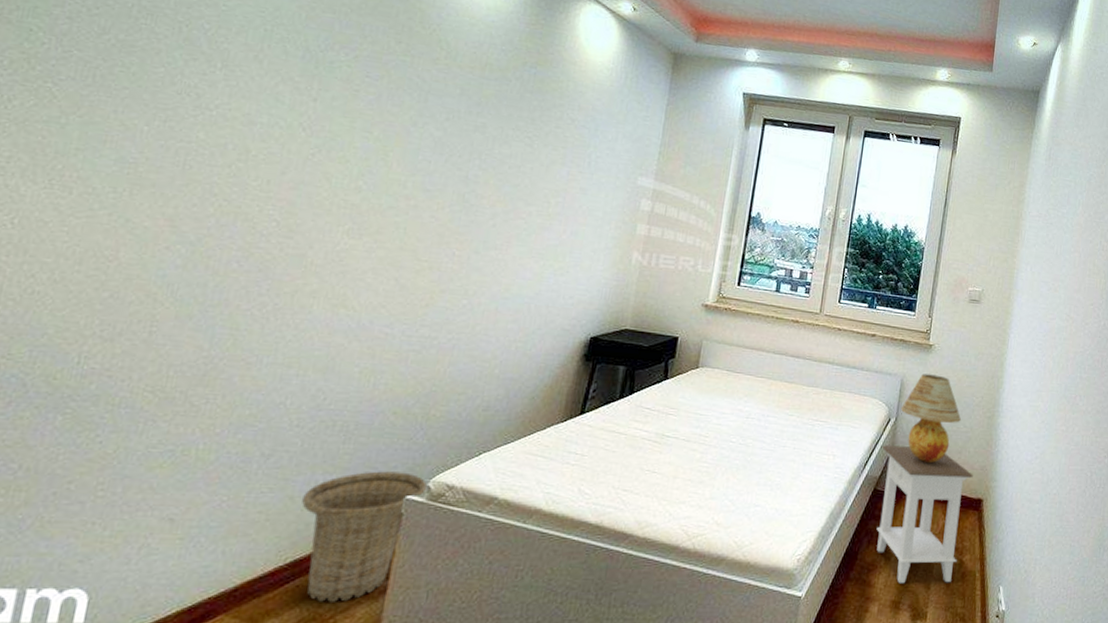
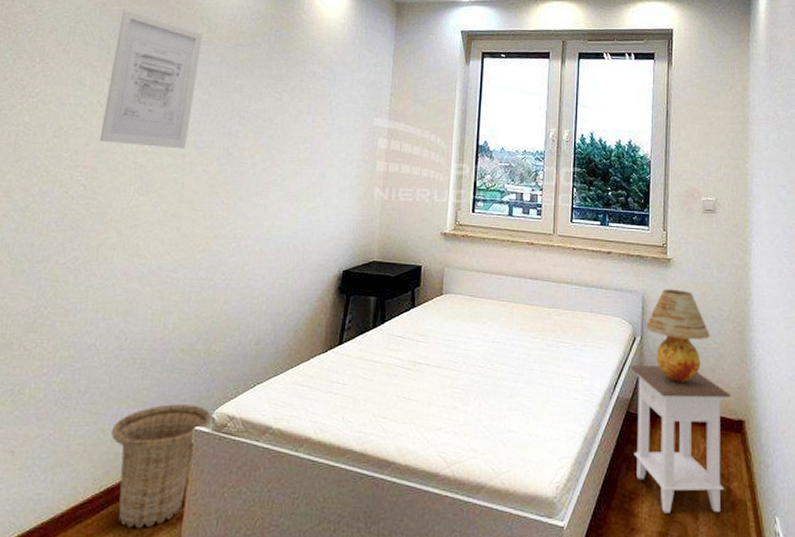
wall art: none [299,18,439,191] -> present [99,10,203,149]

